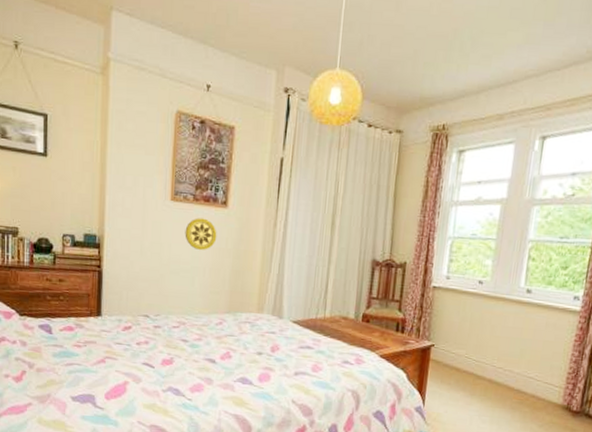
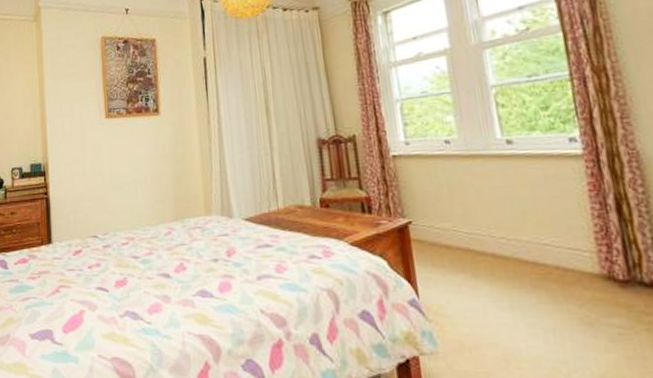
decorative plate: present [185,218,217,250] -> none [122,129,154,161]

